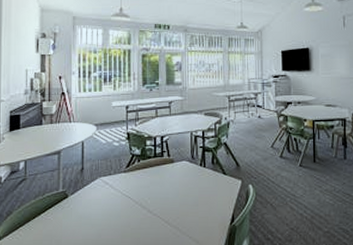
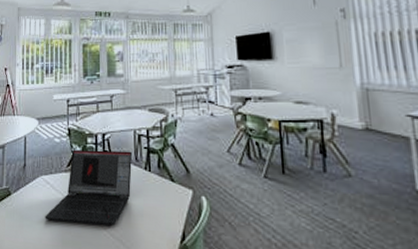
laptop: none [104,151,188,217] -> present [45,149,132,226]

